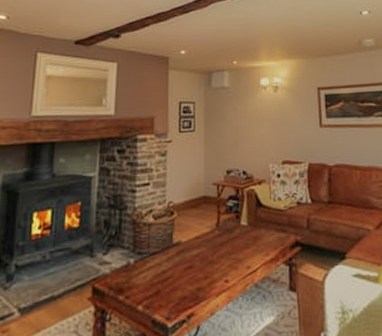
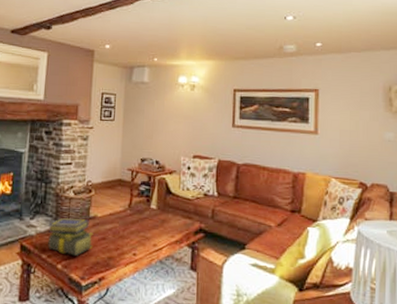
stack of books: none [125,246,178,292] -> present [48,217,93,256]

